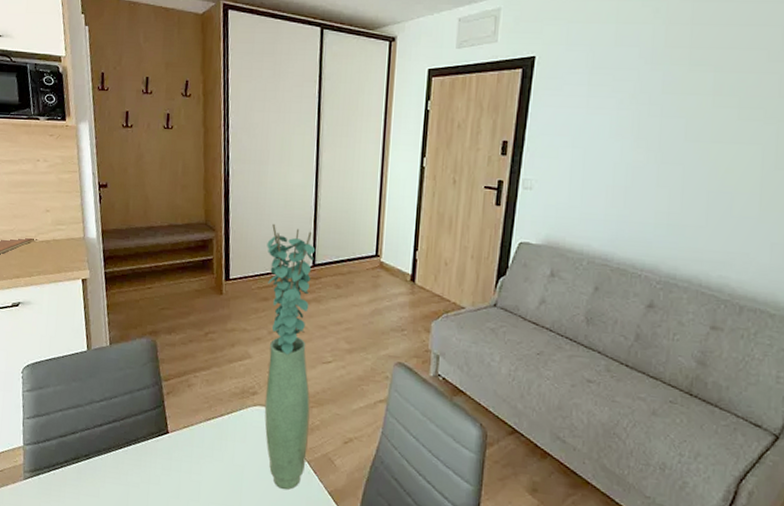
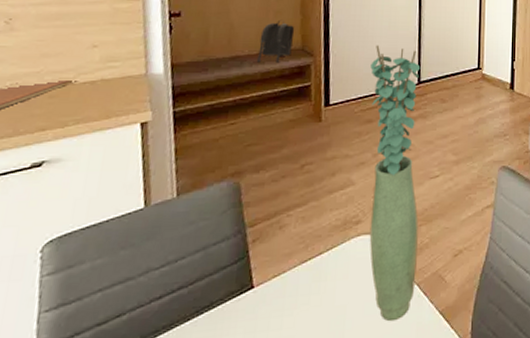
backpack: none [168,195,199,235] -> present [257,21,295,63]

